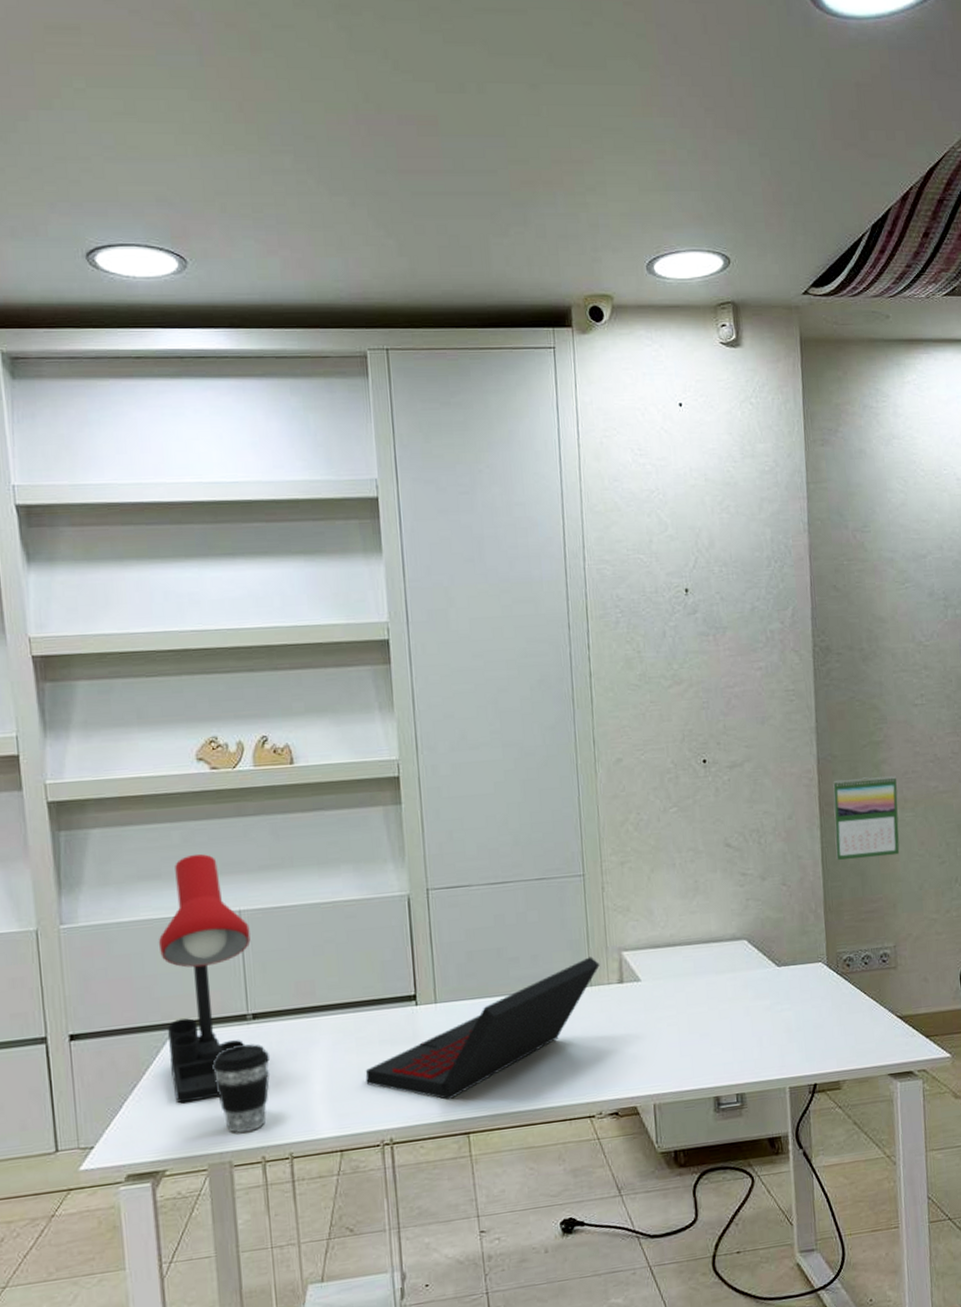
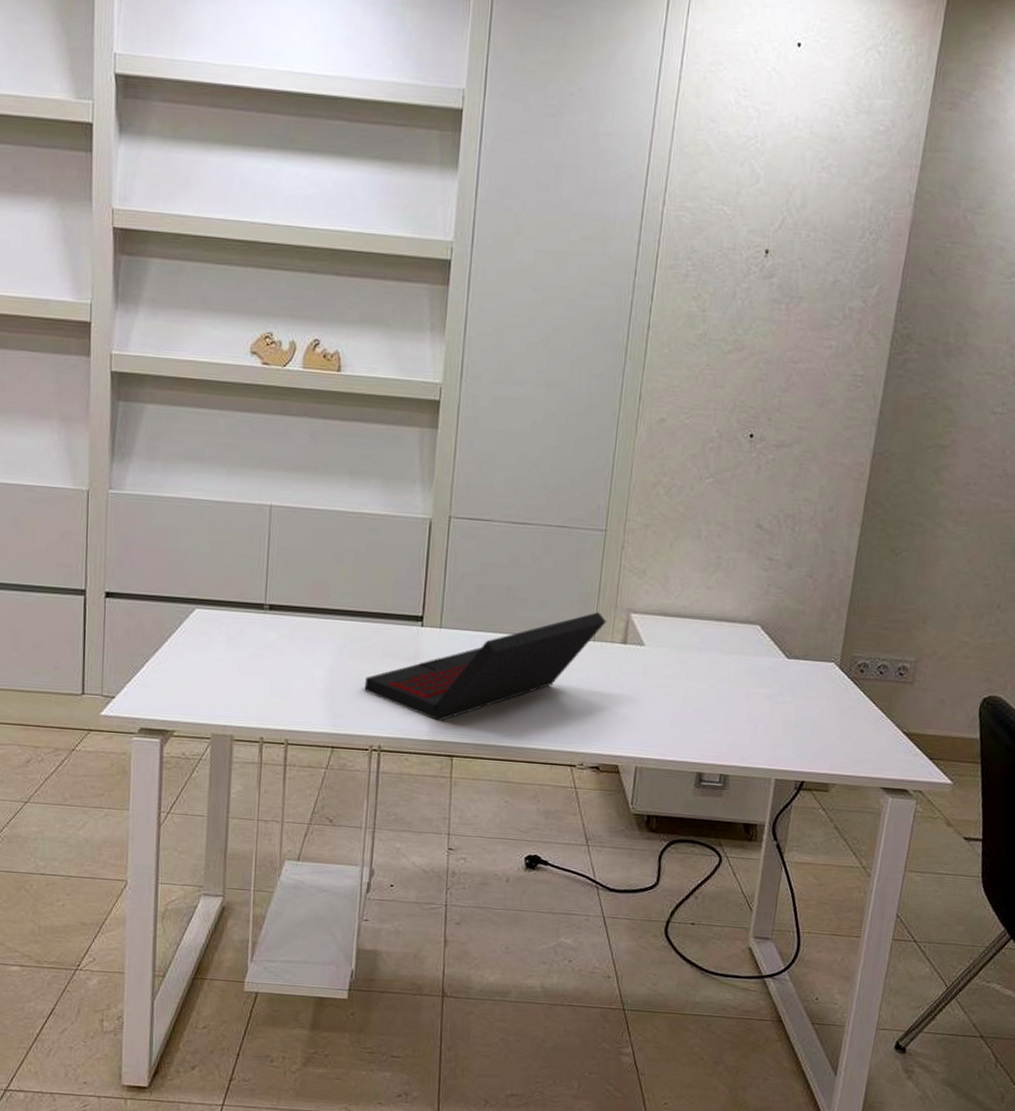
desk lamp: present [158,854,251,1104] -> none [190,444,278,675]
coffee cup: present [212,1044,271,1133] -> none [227,631,280,712]
calendar: present [833,776,900,860] -> none [872,478,955,569]

